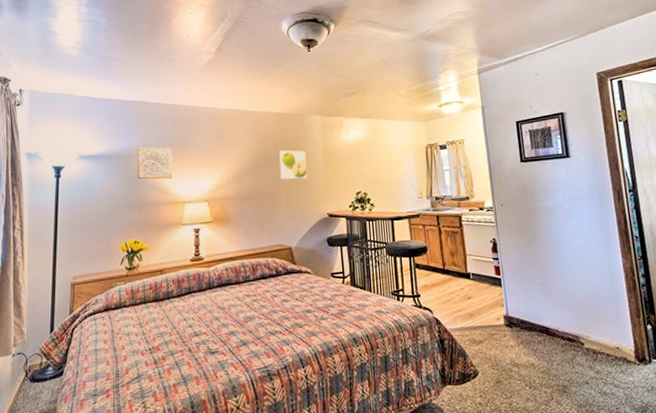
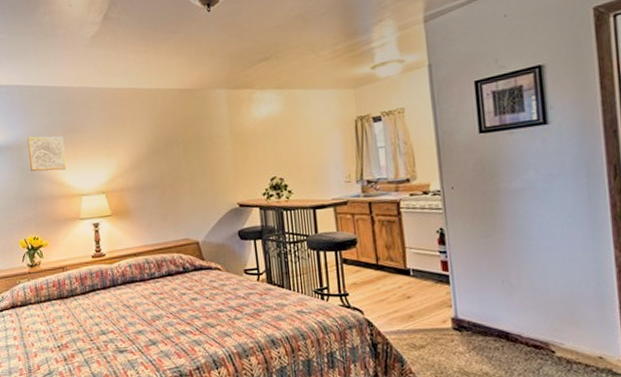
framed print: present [279,150,308,180] -> none [180,131,214,166]

